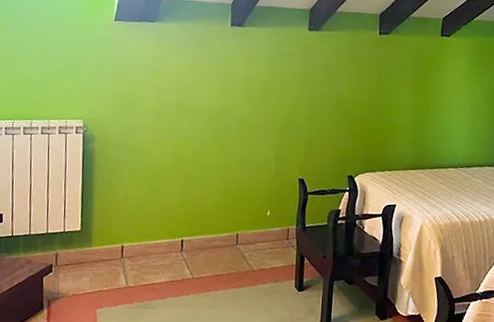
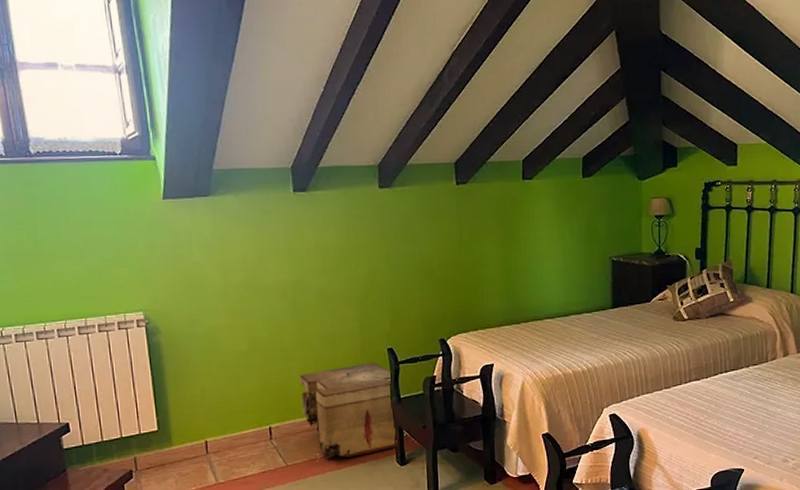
cardboard box: none [214,190,300,277] -> present [299,362,397,458]

